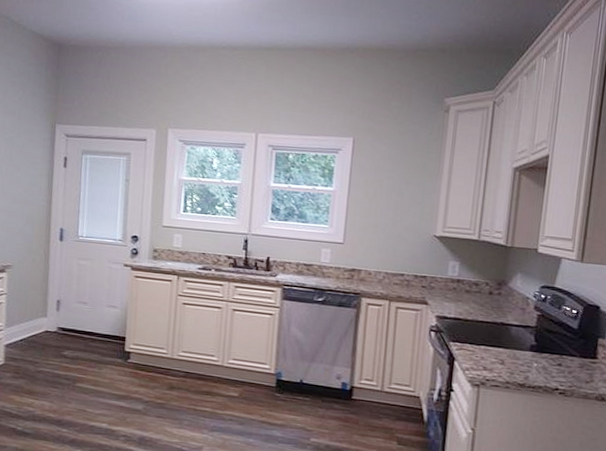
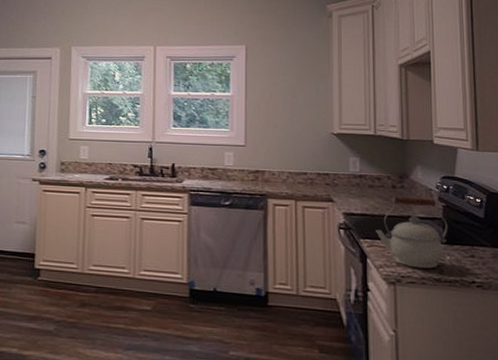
kettle: none [467,303,540,374] -> present [376,197,448,269]

